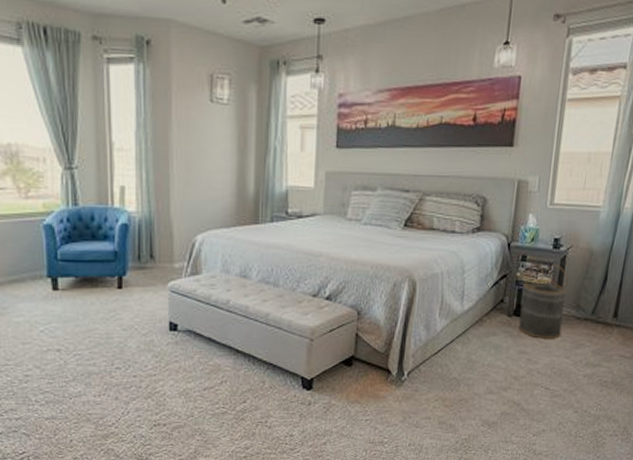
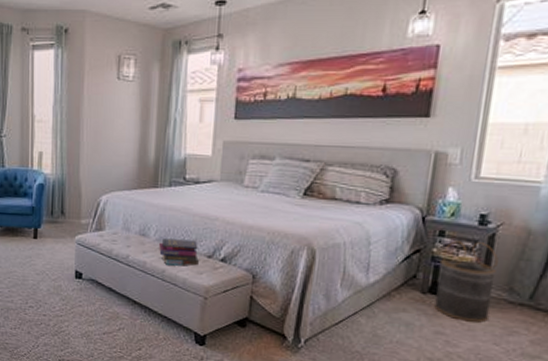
books: none [261,279,304,308] -> present [158,238,199,266]

